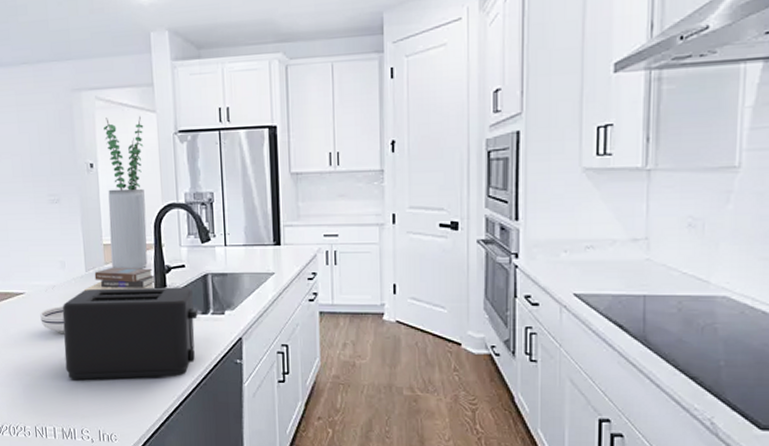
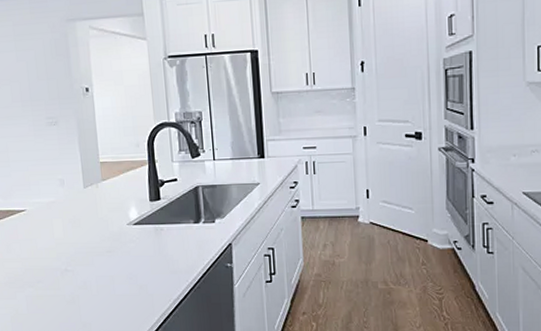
bowl: present [40,306,65,333] -> none [41,221,66,246]
toaster: present [62,287,199,380] -> none [62,199,191,289]
books: present [83,267,155,291] -> none [82,182,150,206]
vase: present [104,115,148,269] -> none [98,43,142,185]

